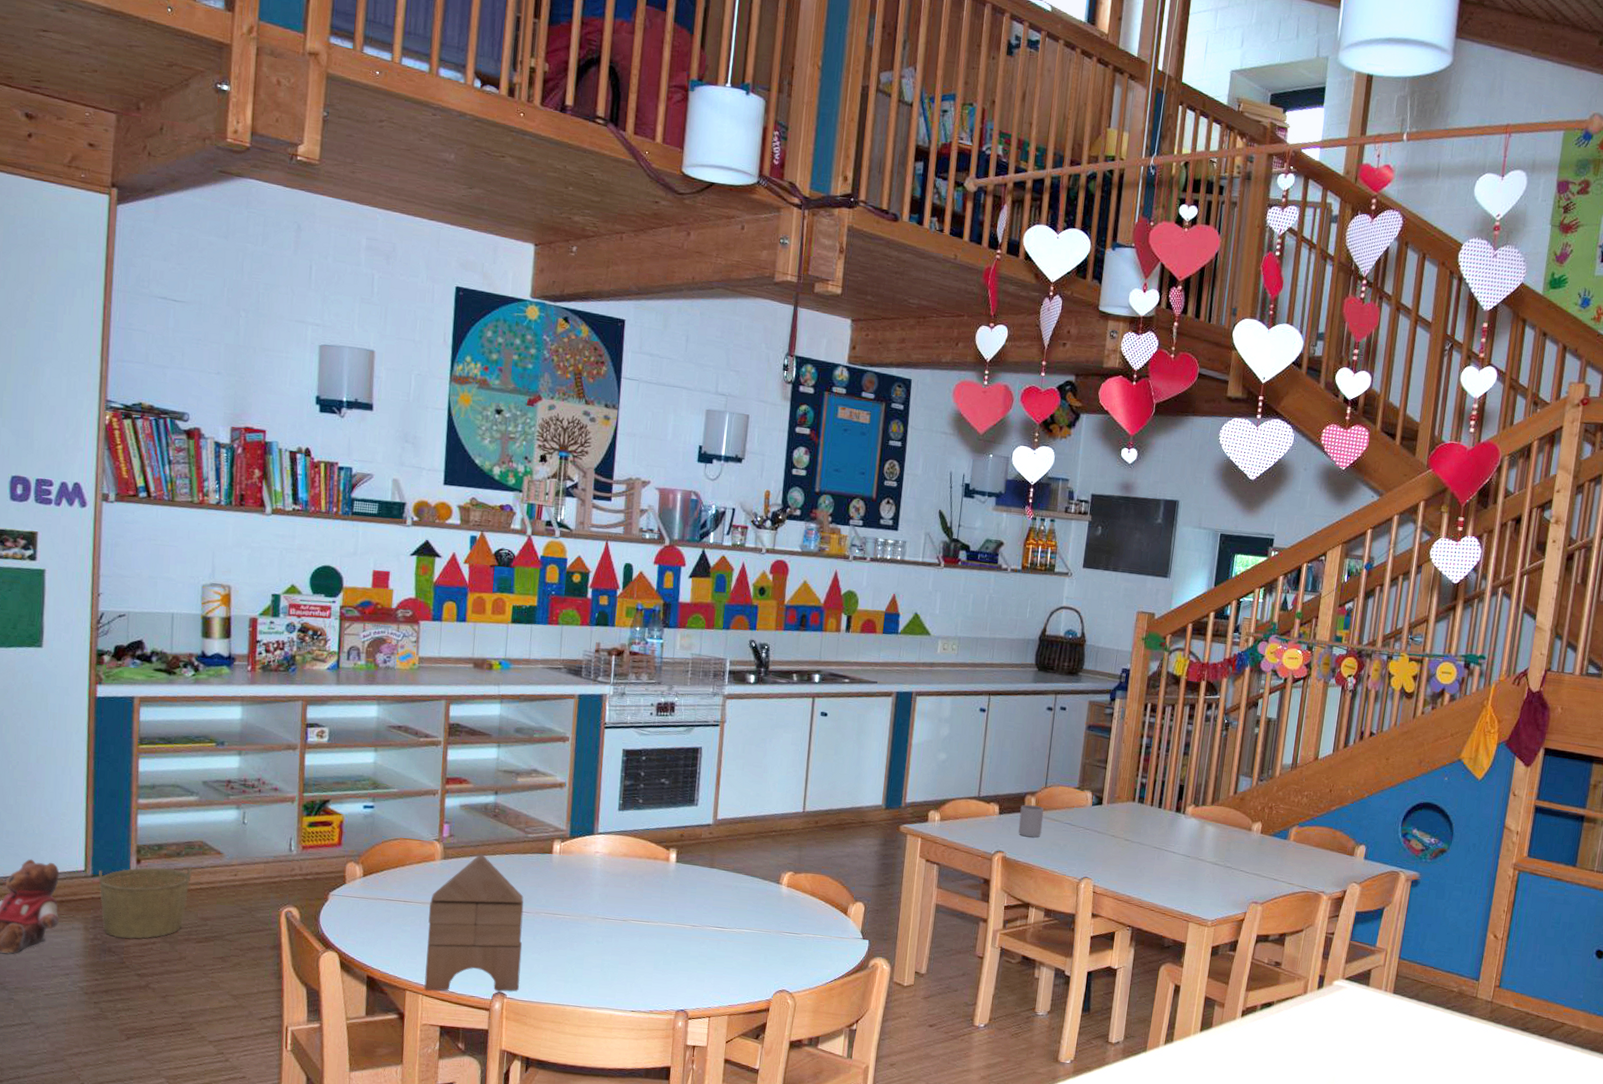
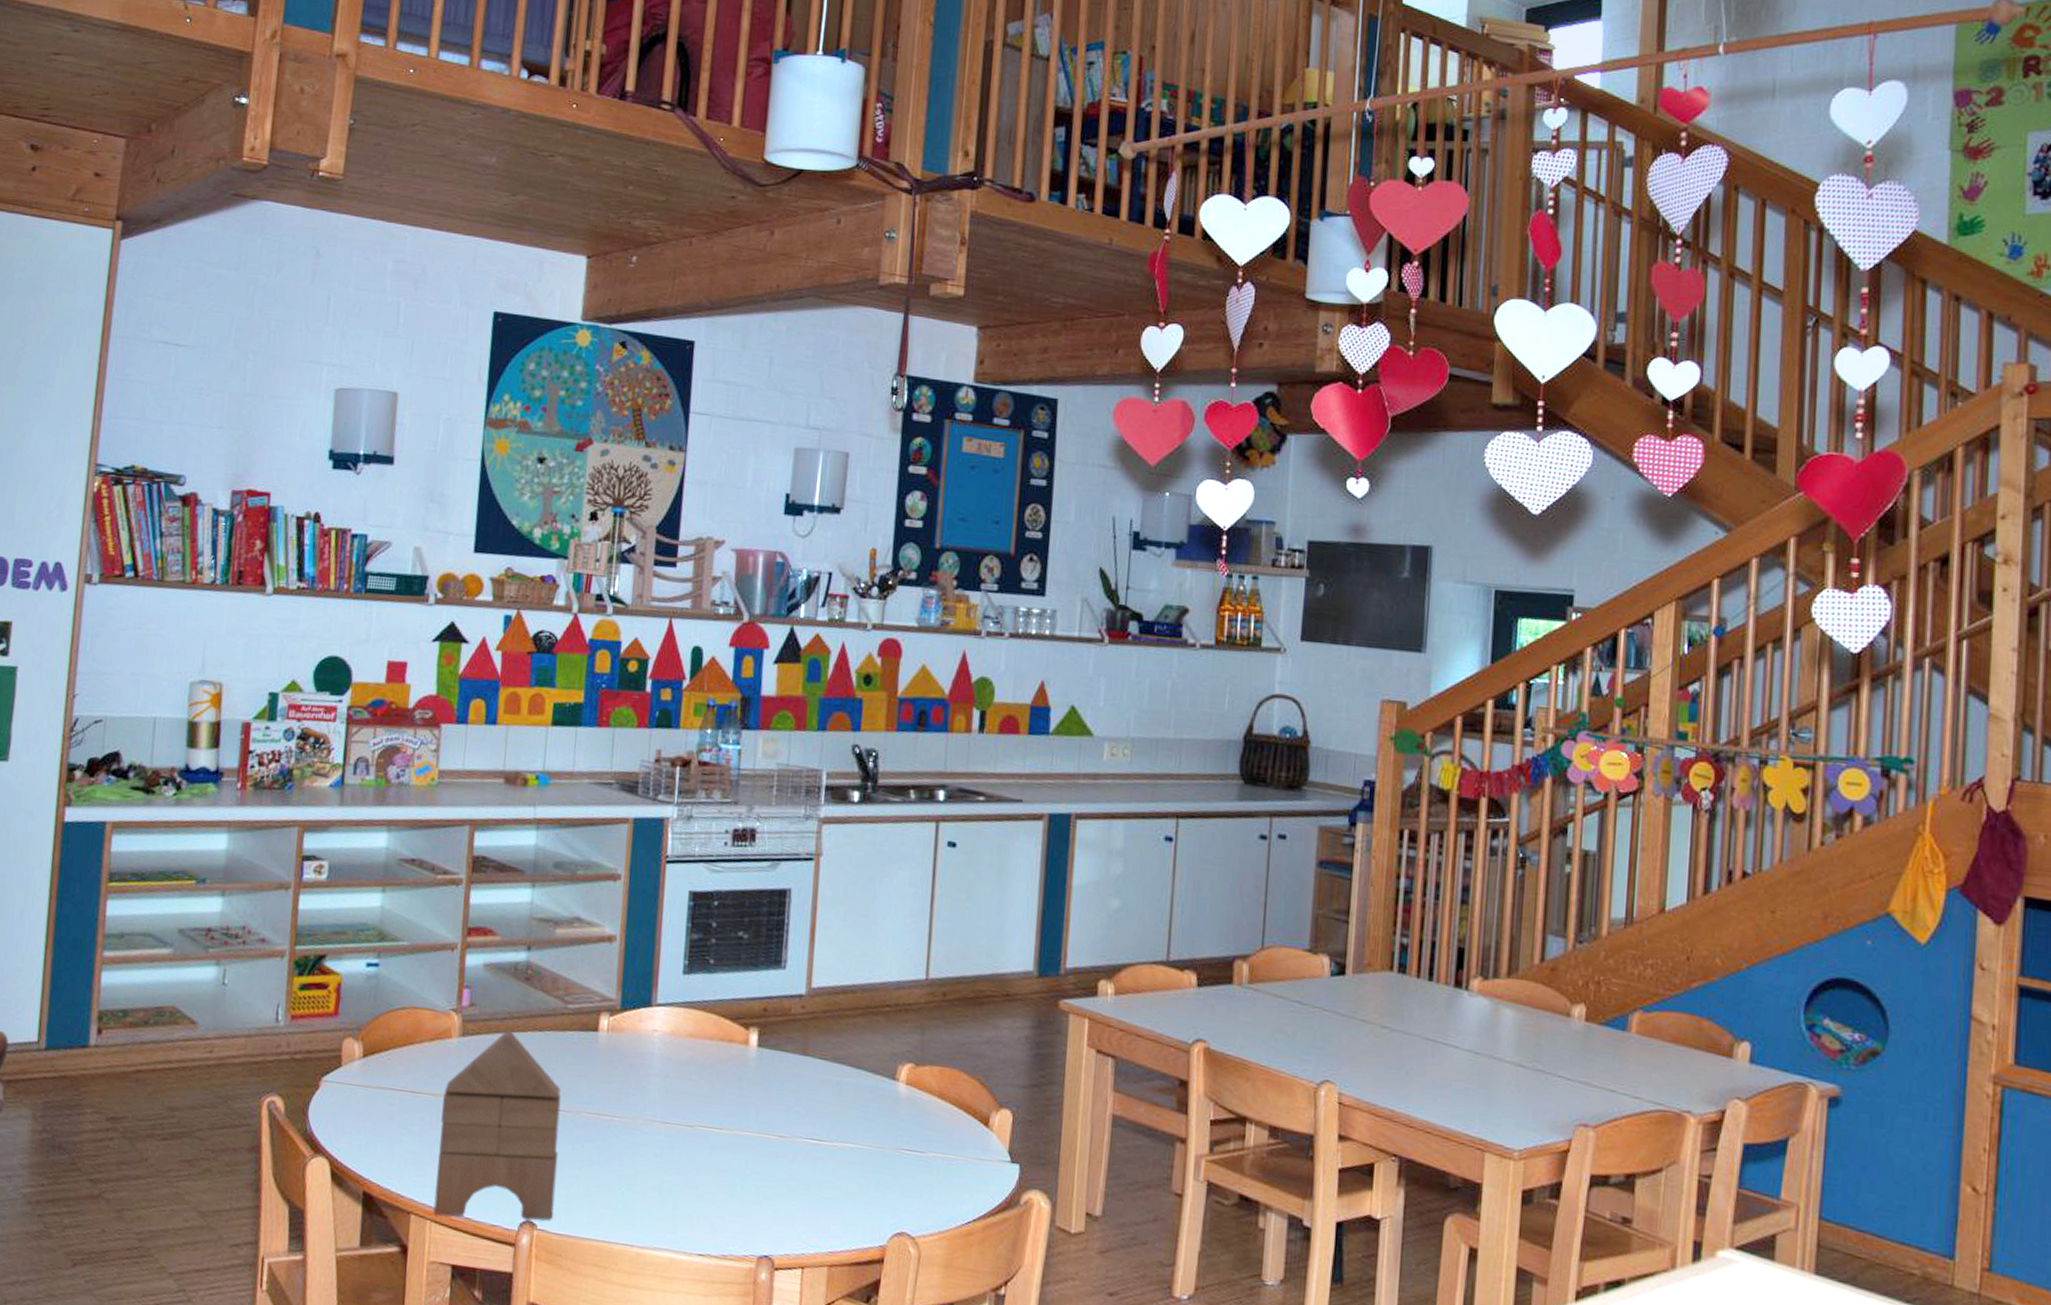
basket: present [98,867,192,939] -> none [52,1039,161,1133]
cup: present [1018,804,1044,838] -> none [1225,973,1261,1022]

